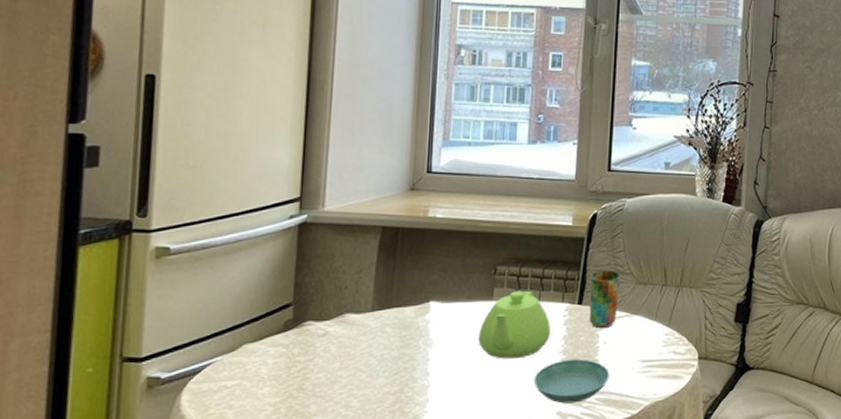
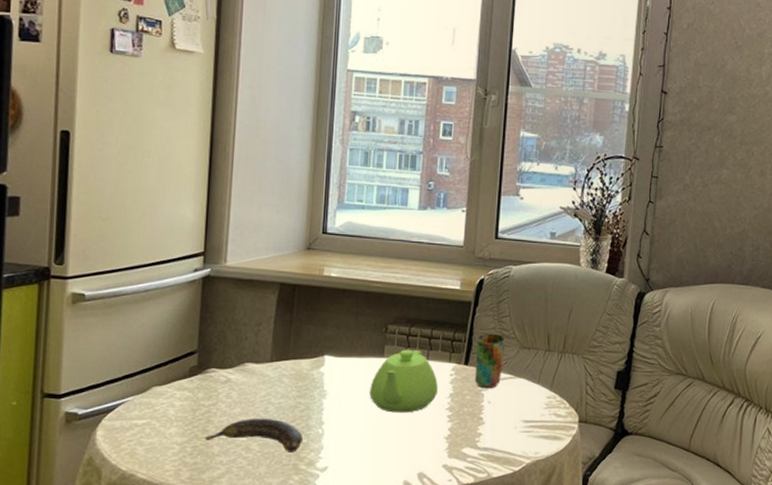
banana: none [299,371,407,408] -> present [203,418,303,452]
saucer: present [533,359,610,404] -> none [421,416,493,457]

